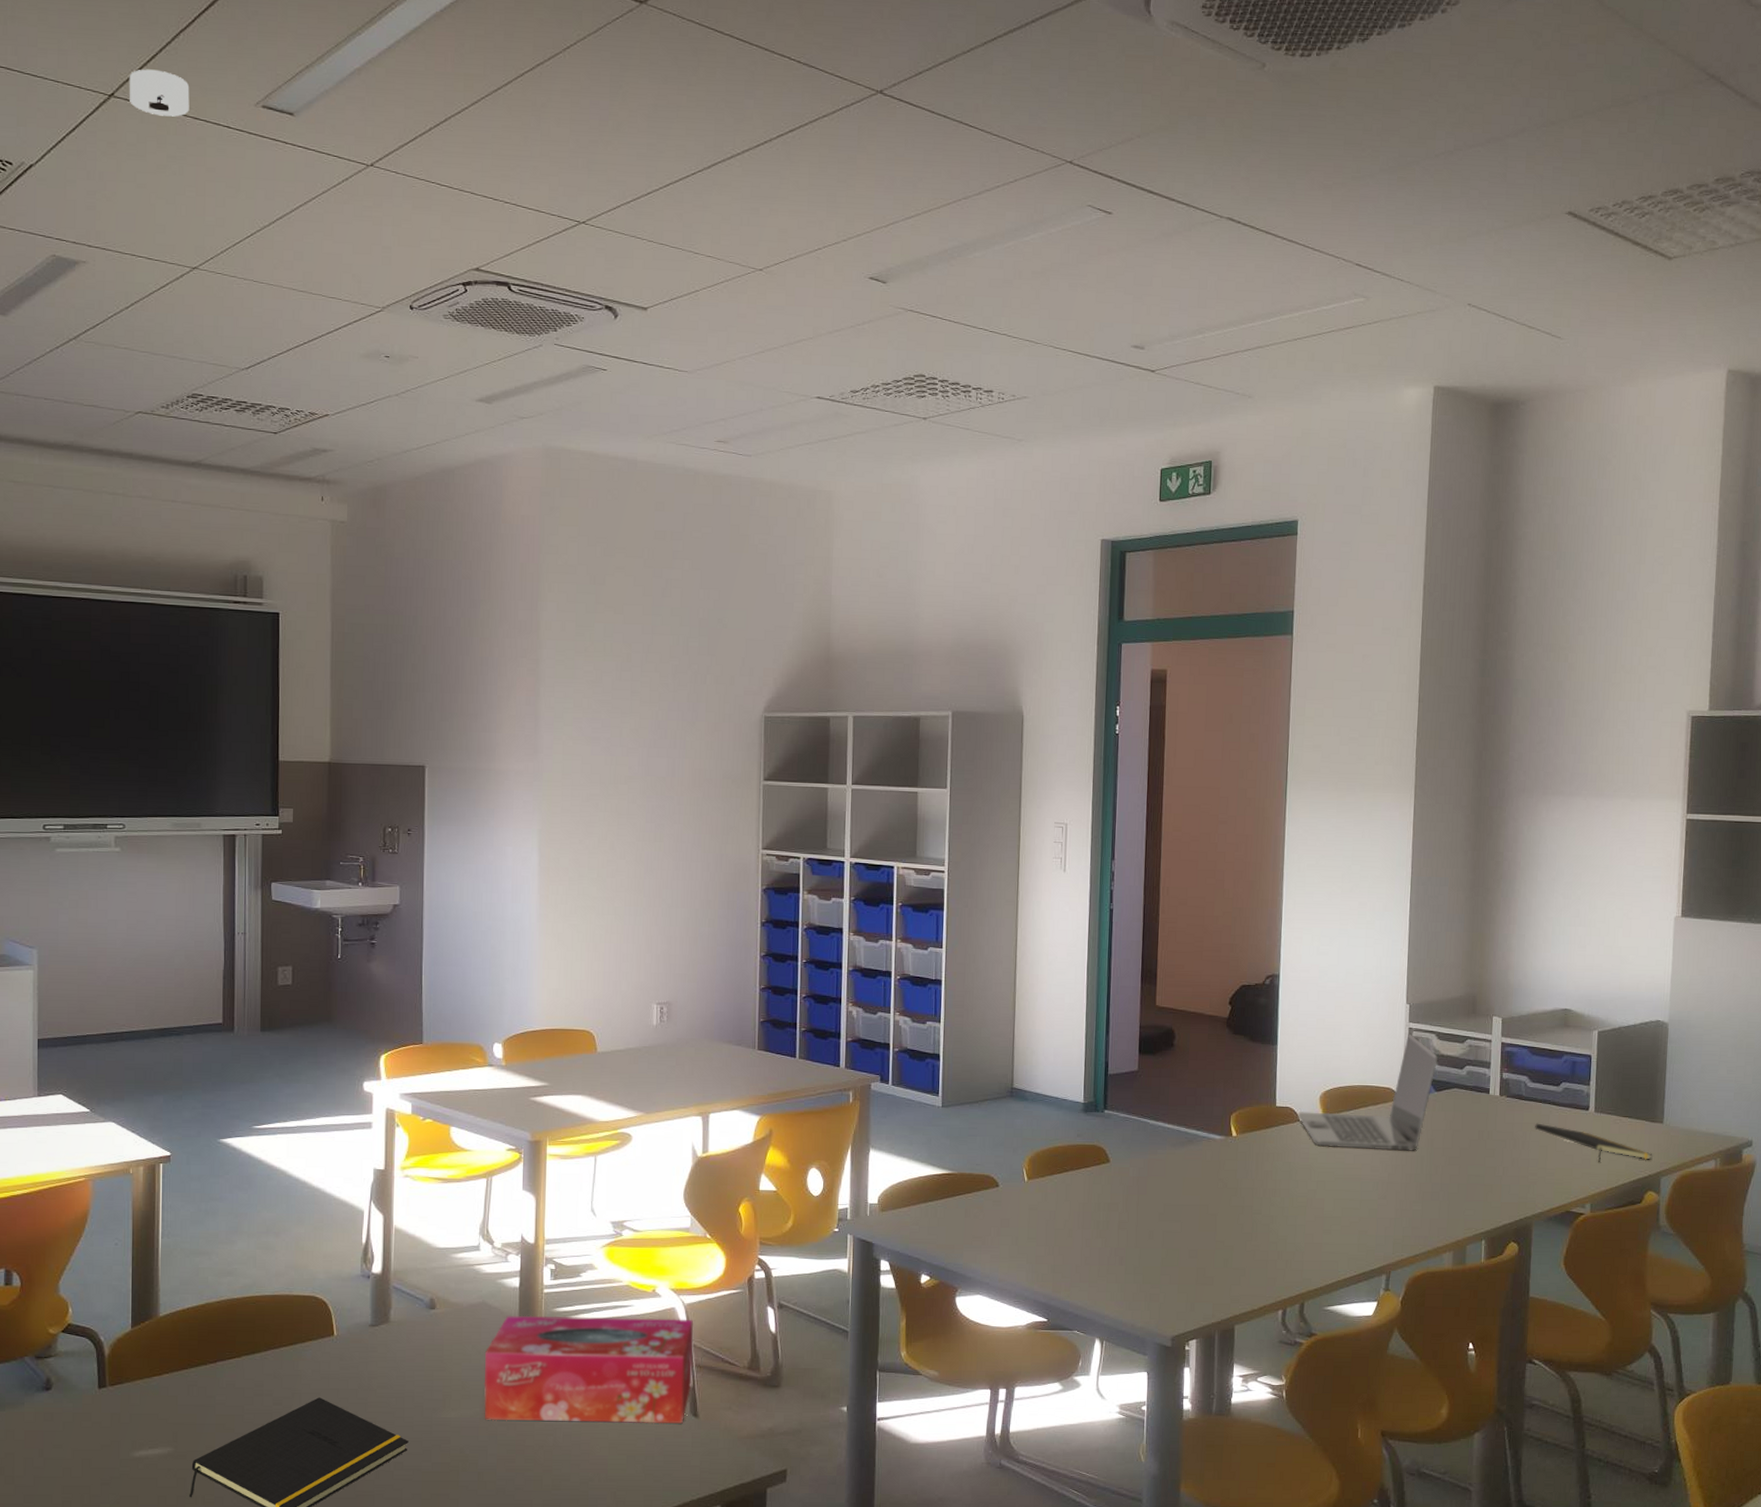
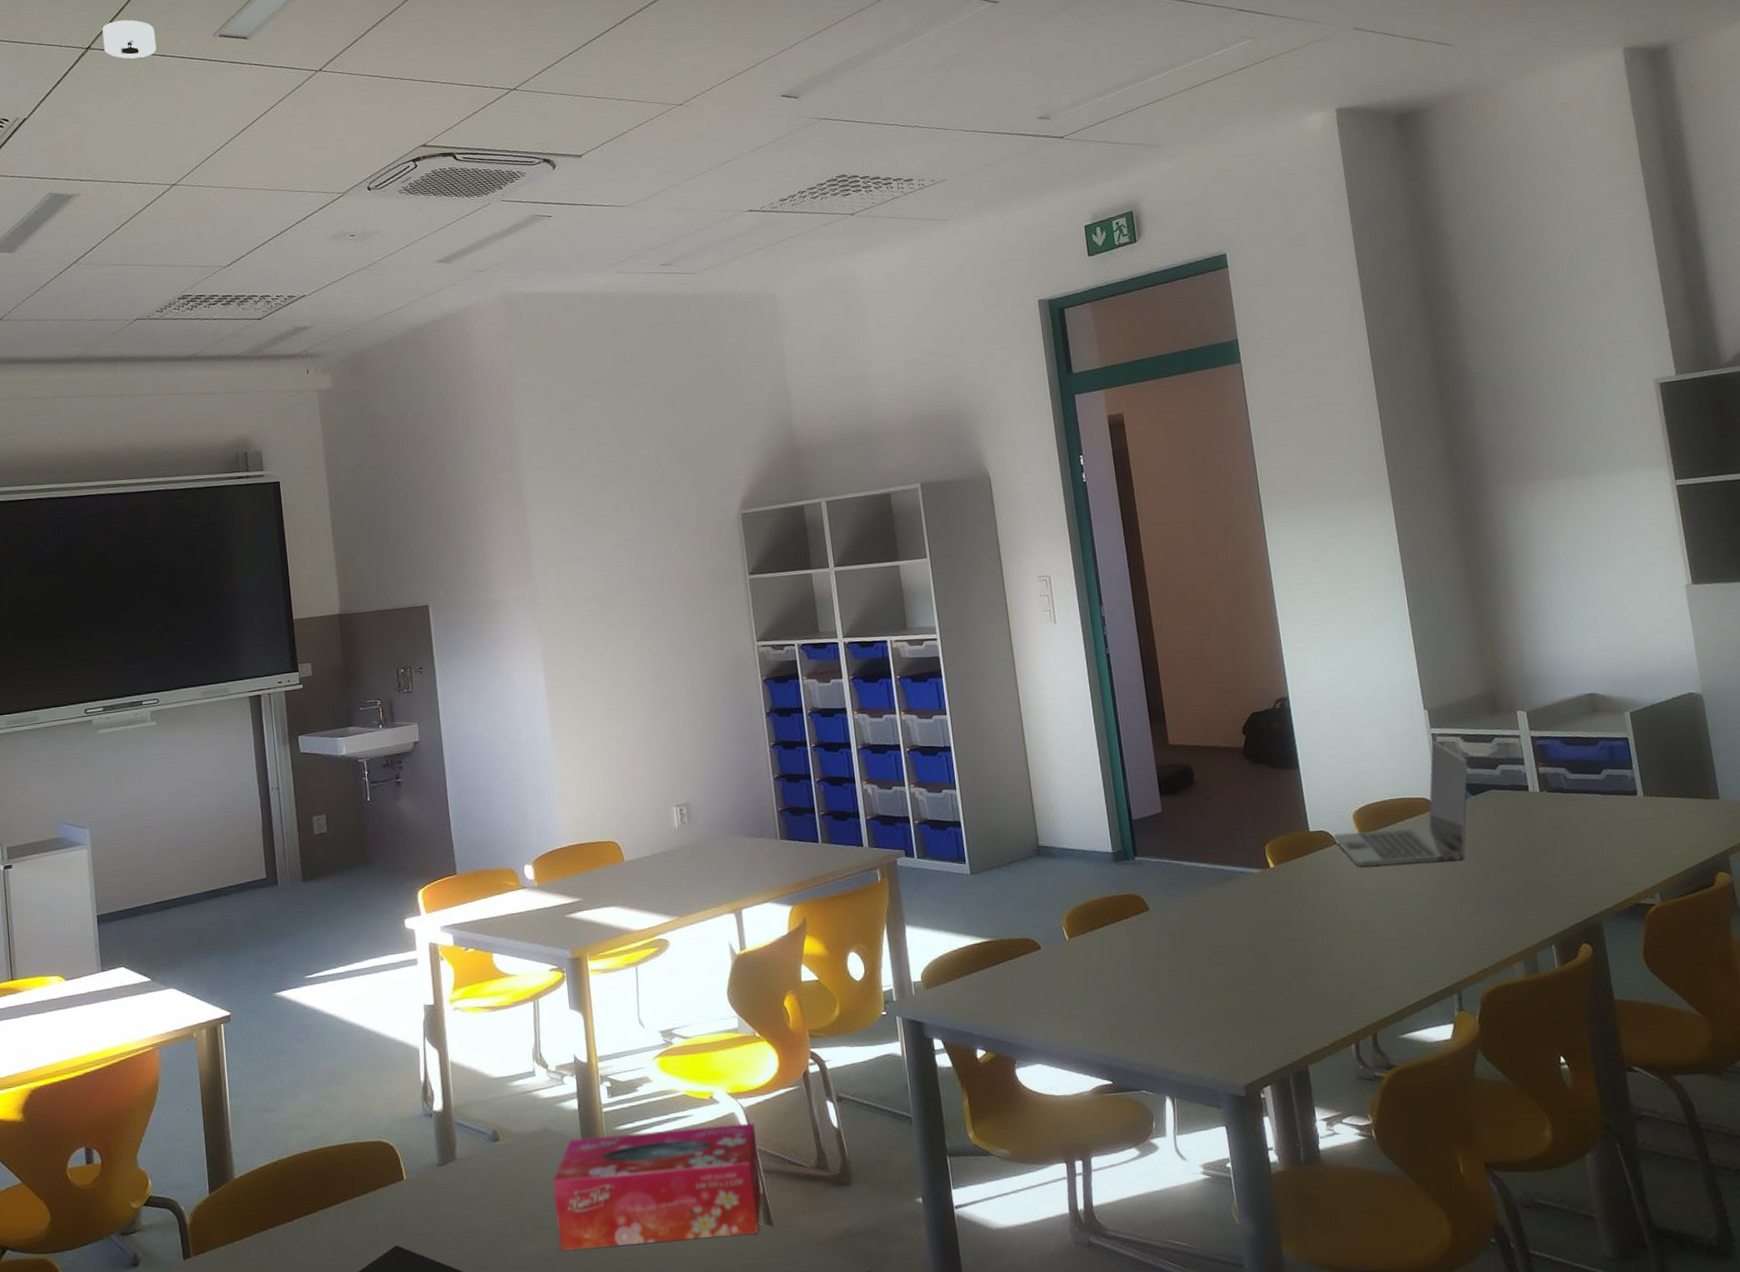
notepad: present [1535,1123,1652,1163] -> none [1583,815,1715,849]

